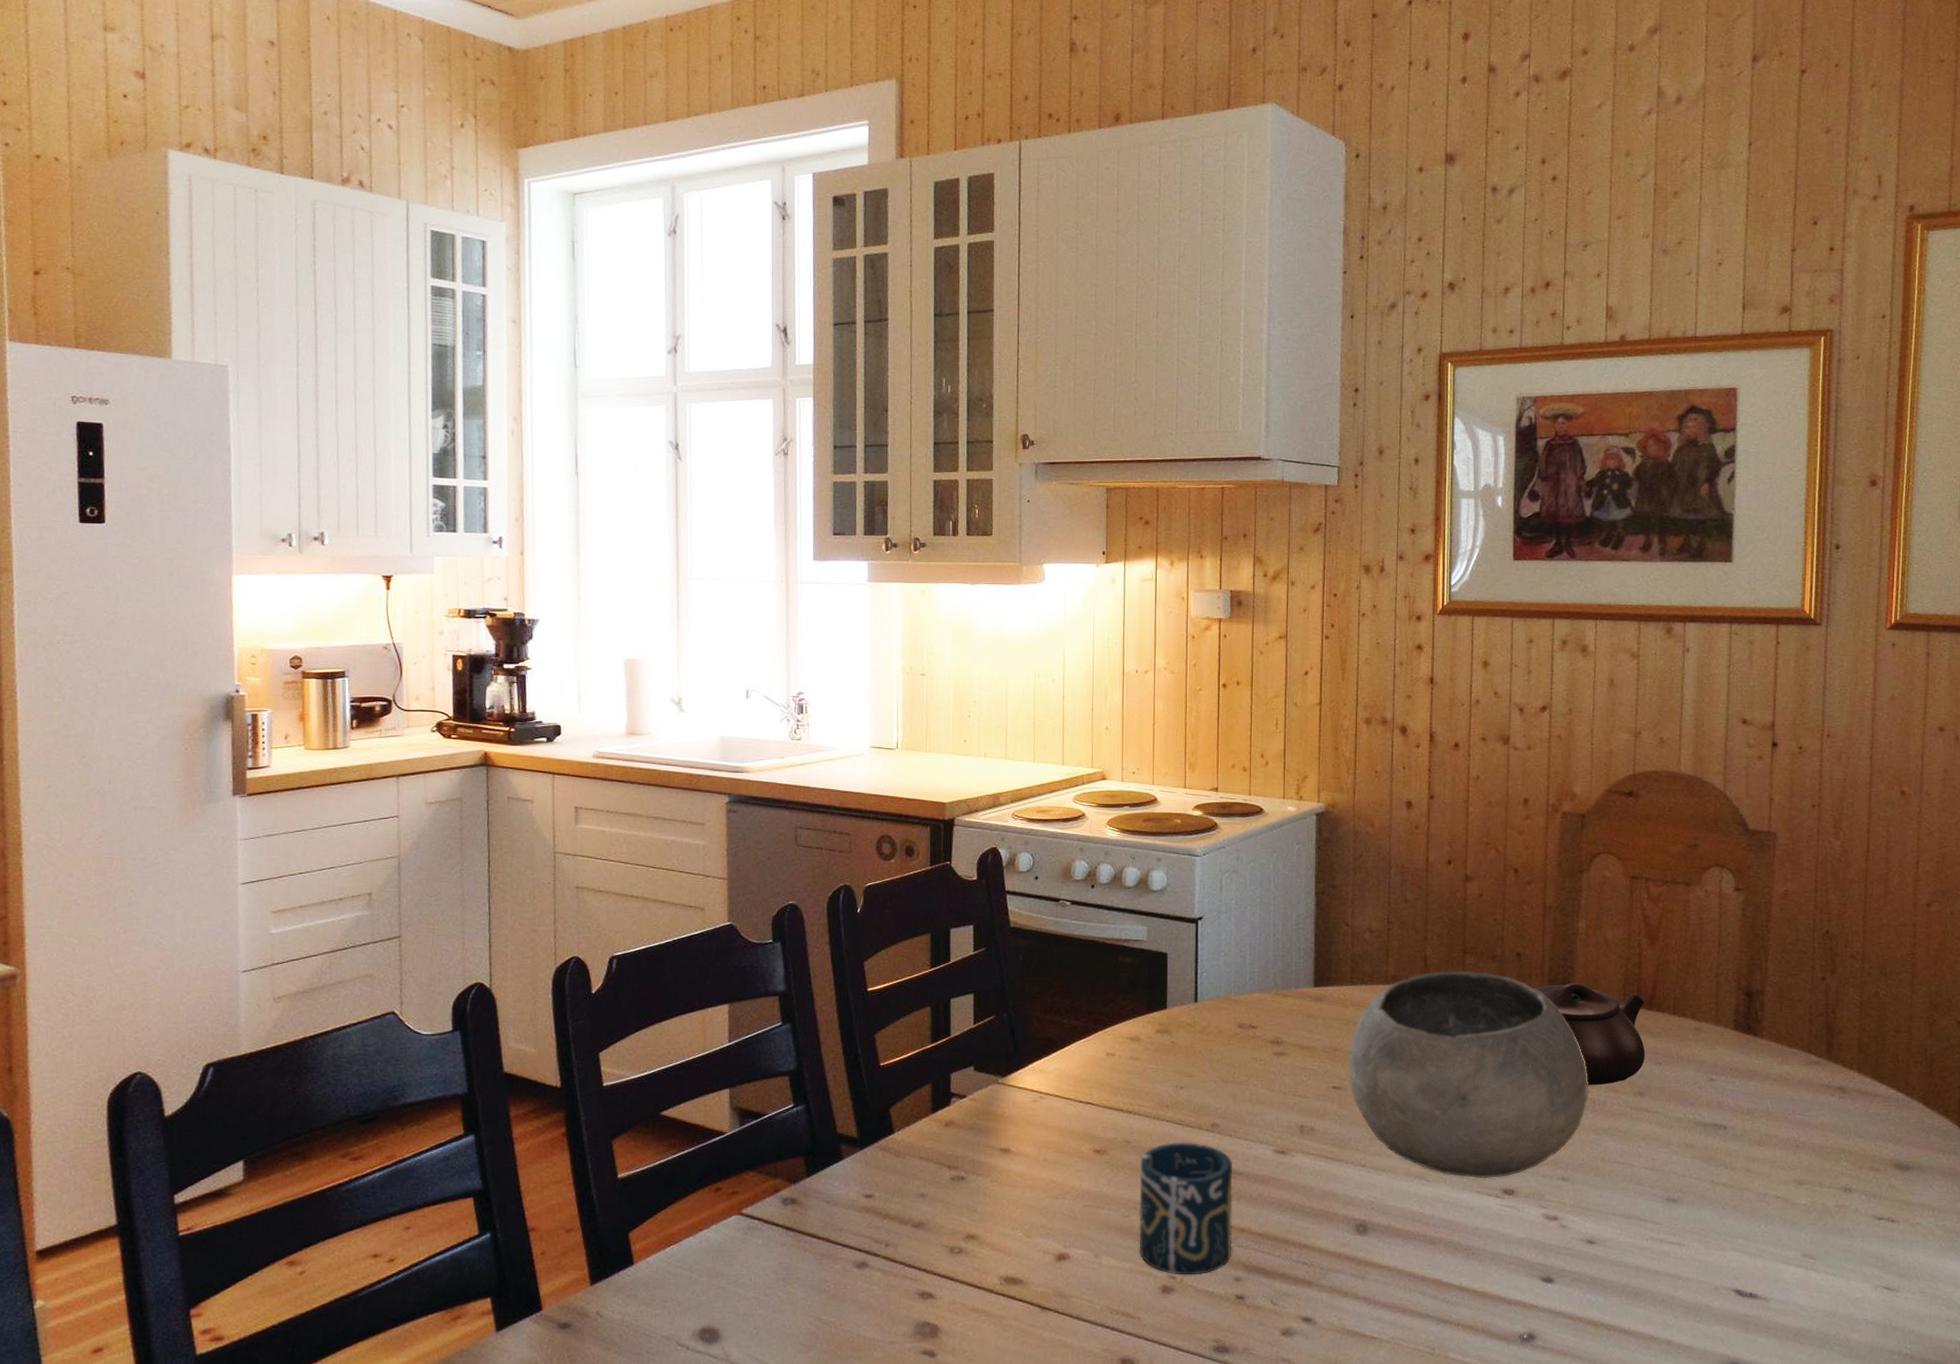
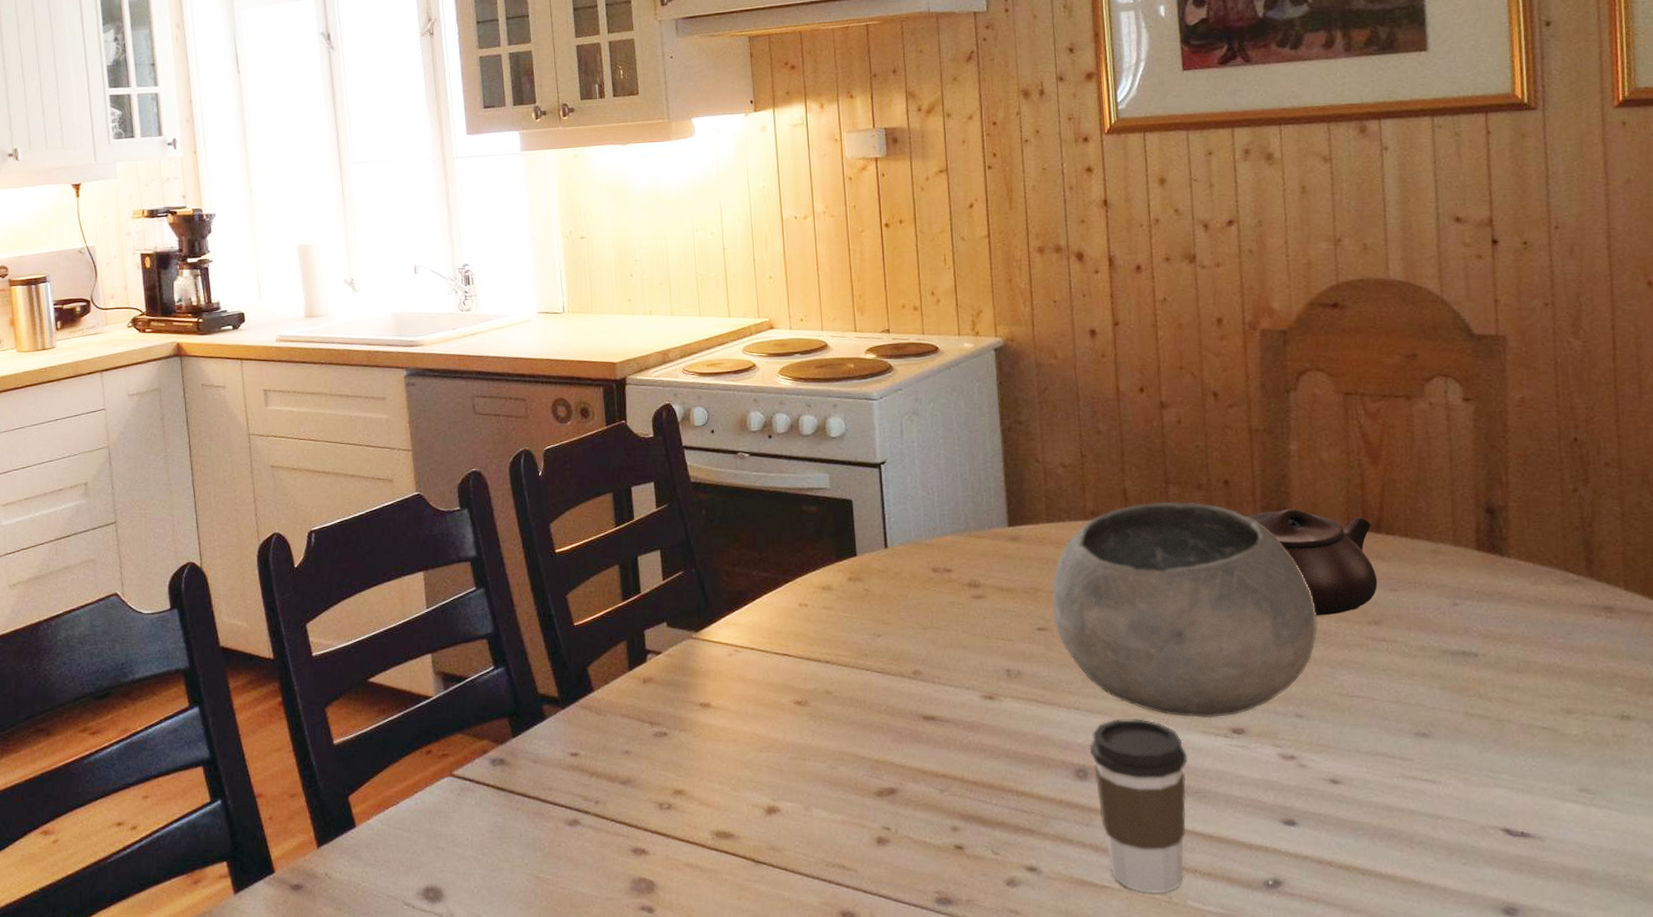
cup: present [1139,1141,1233,1275] -> none [843,690,947,826]
coffee cup: none [1371,1177,1460,1346] -> present [1089,719,1188,894]

